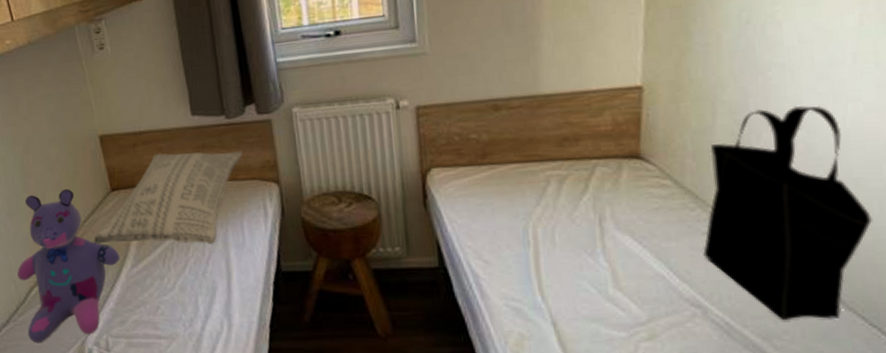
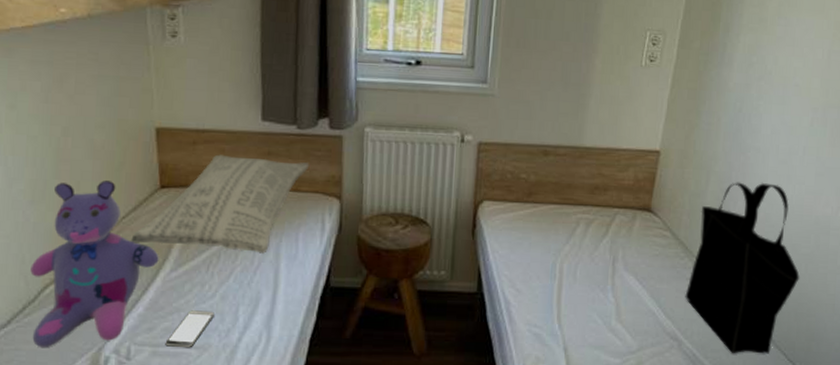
smartphone: none [137,302,177,339] -> present [165,310,214,348]

